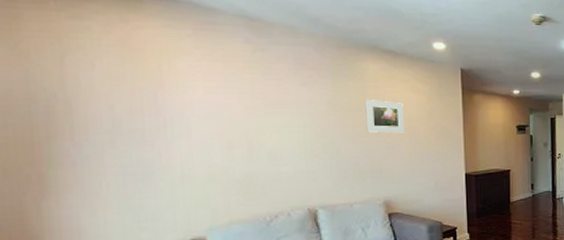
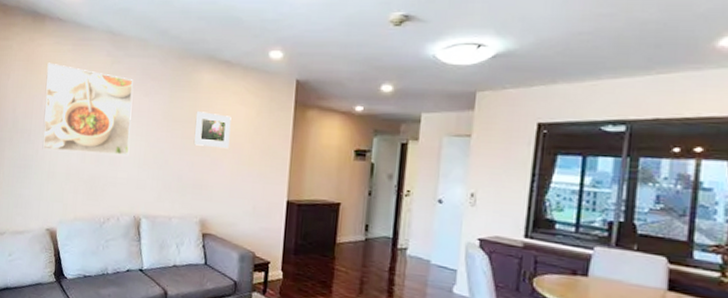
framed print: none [156,49,292,151] -> present [42,62,133,155]

